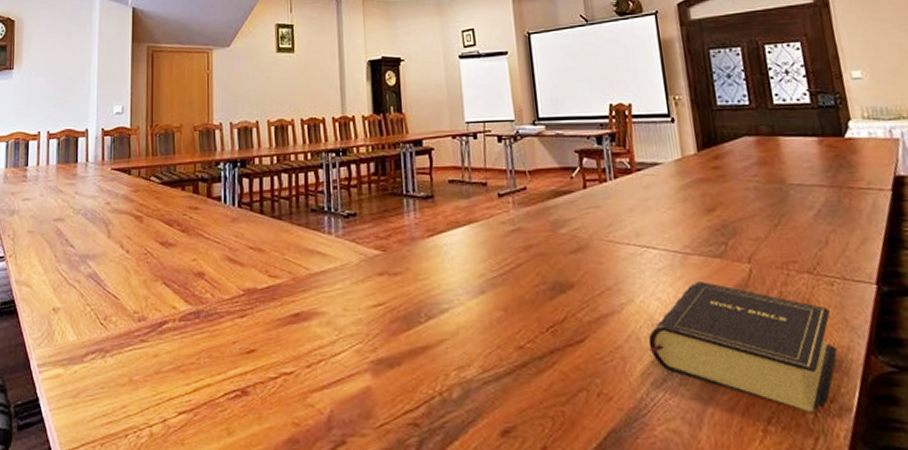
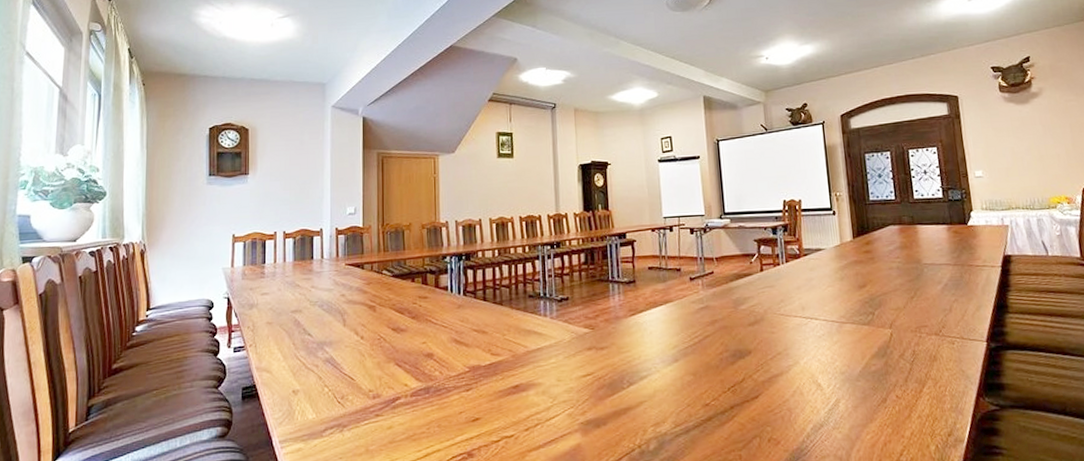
book: present [648,282,838,413] -> none [810,345,956,445]

